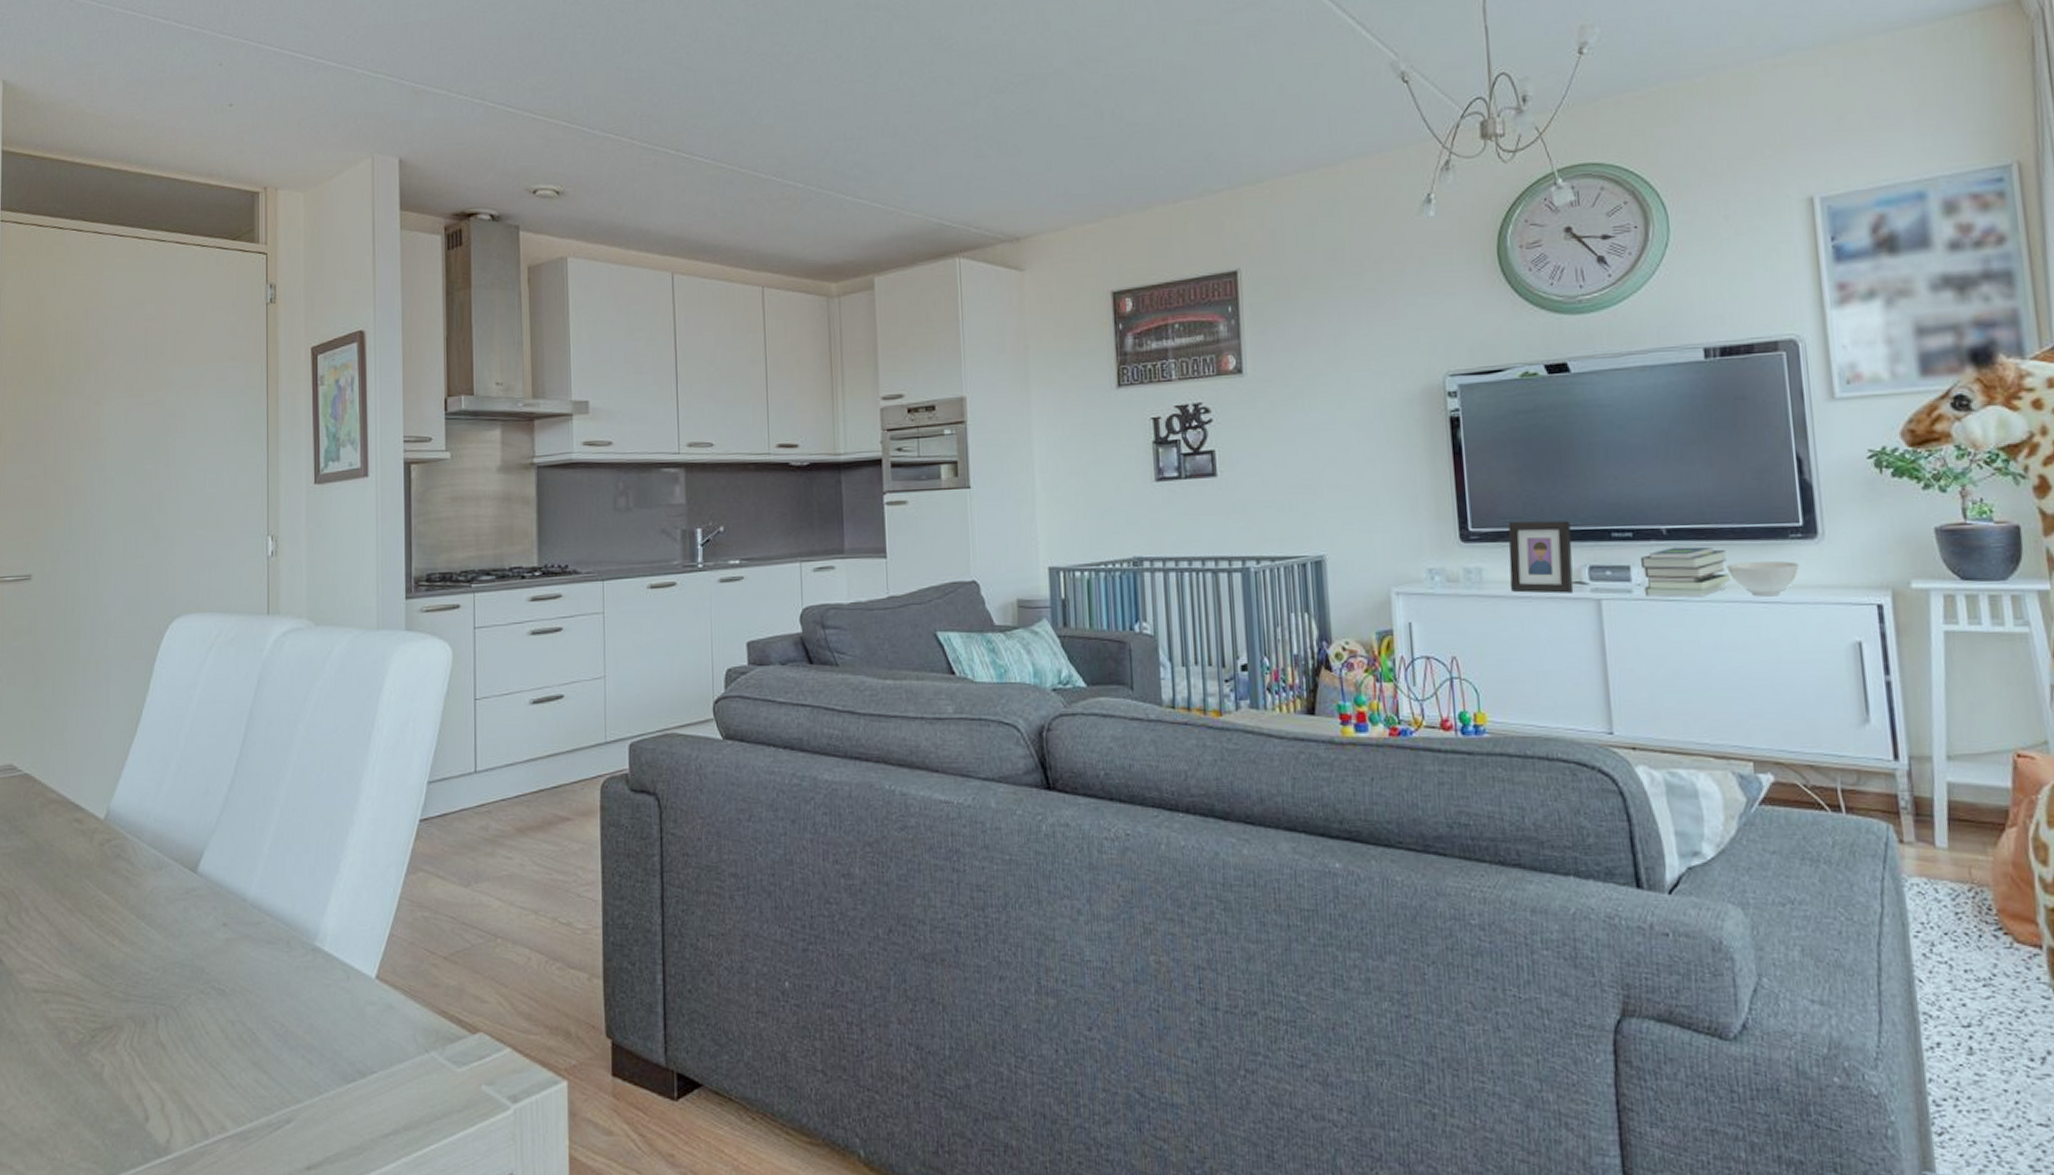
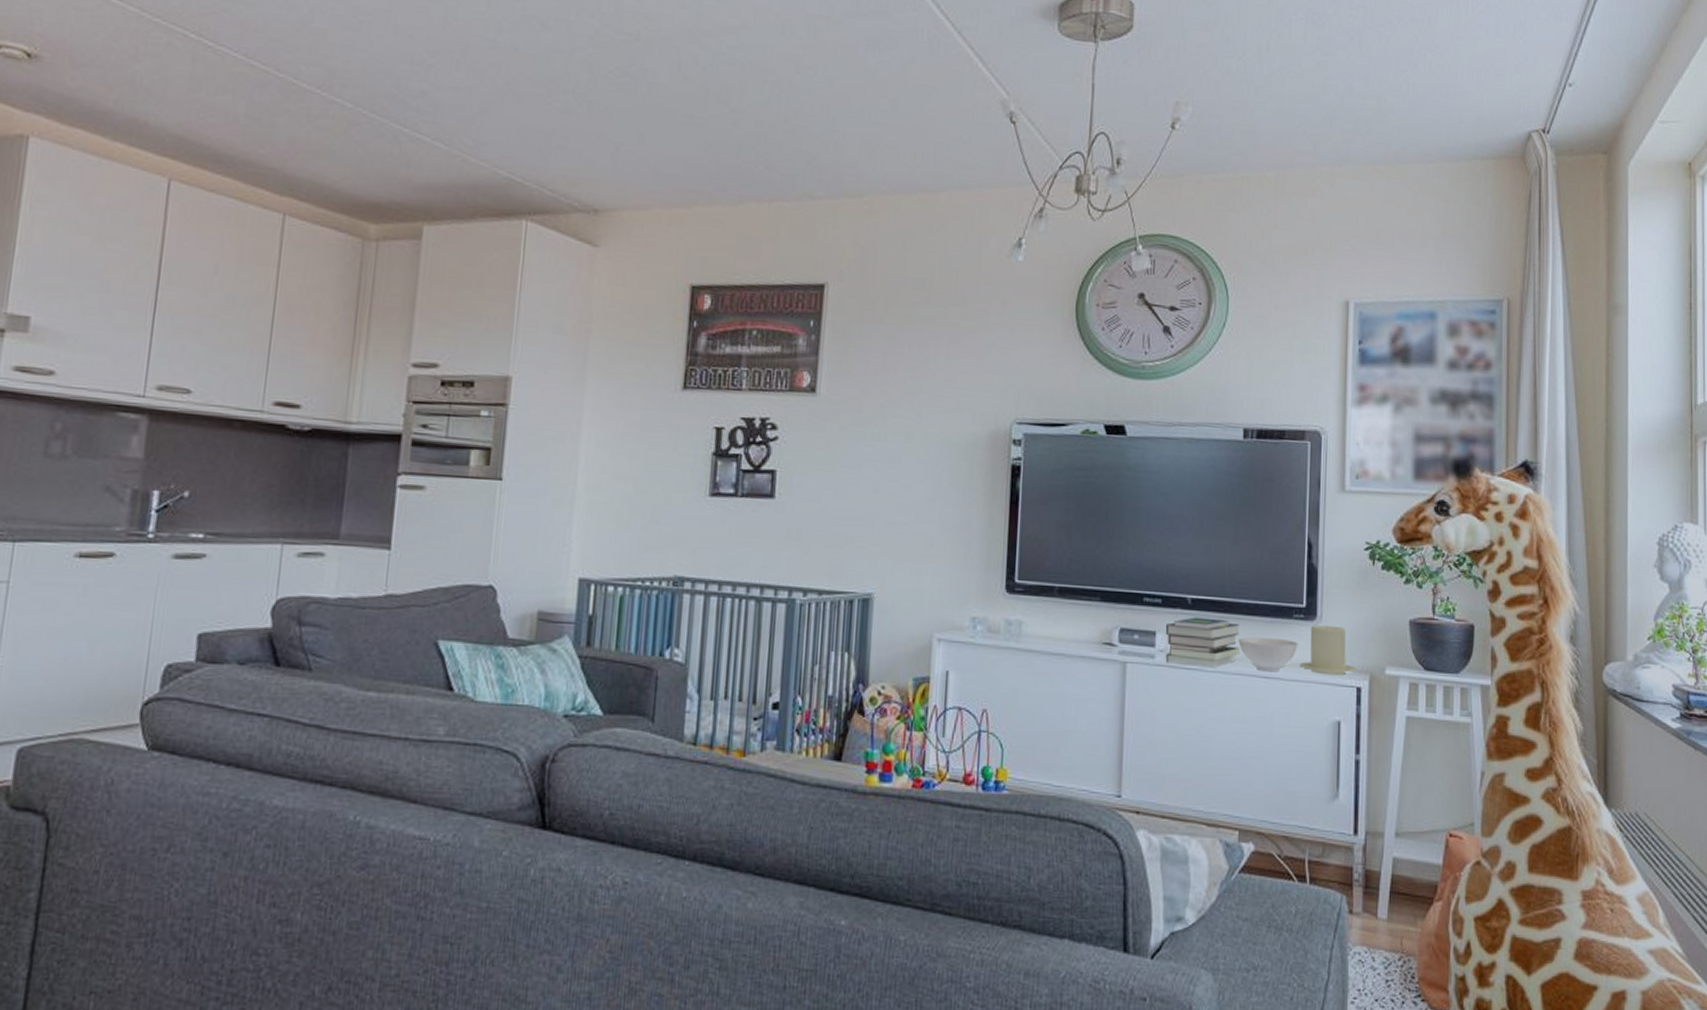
picture frame: present [1508,520,1574,594] -> none [1045,578,1108,654]
candle: none [1804,541,1875,595] -> present [1300,624,1357,676]

